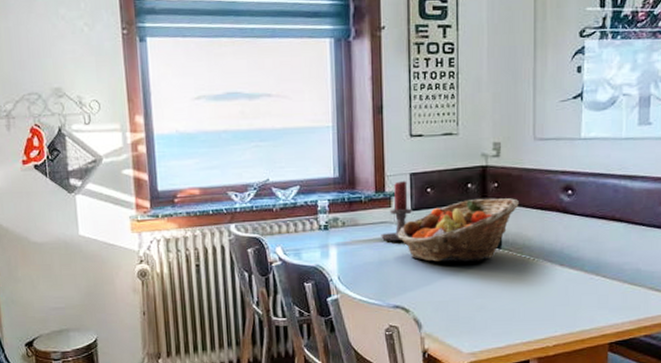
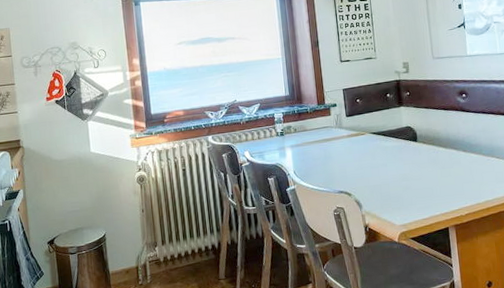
candle holder: present [381,181,412,241] -> none [324,95,347,141]
fruit basket: present [397,198,519,262] -> none [337,103,427,155]

